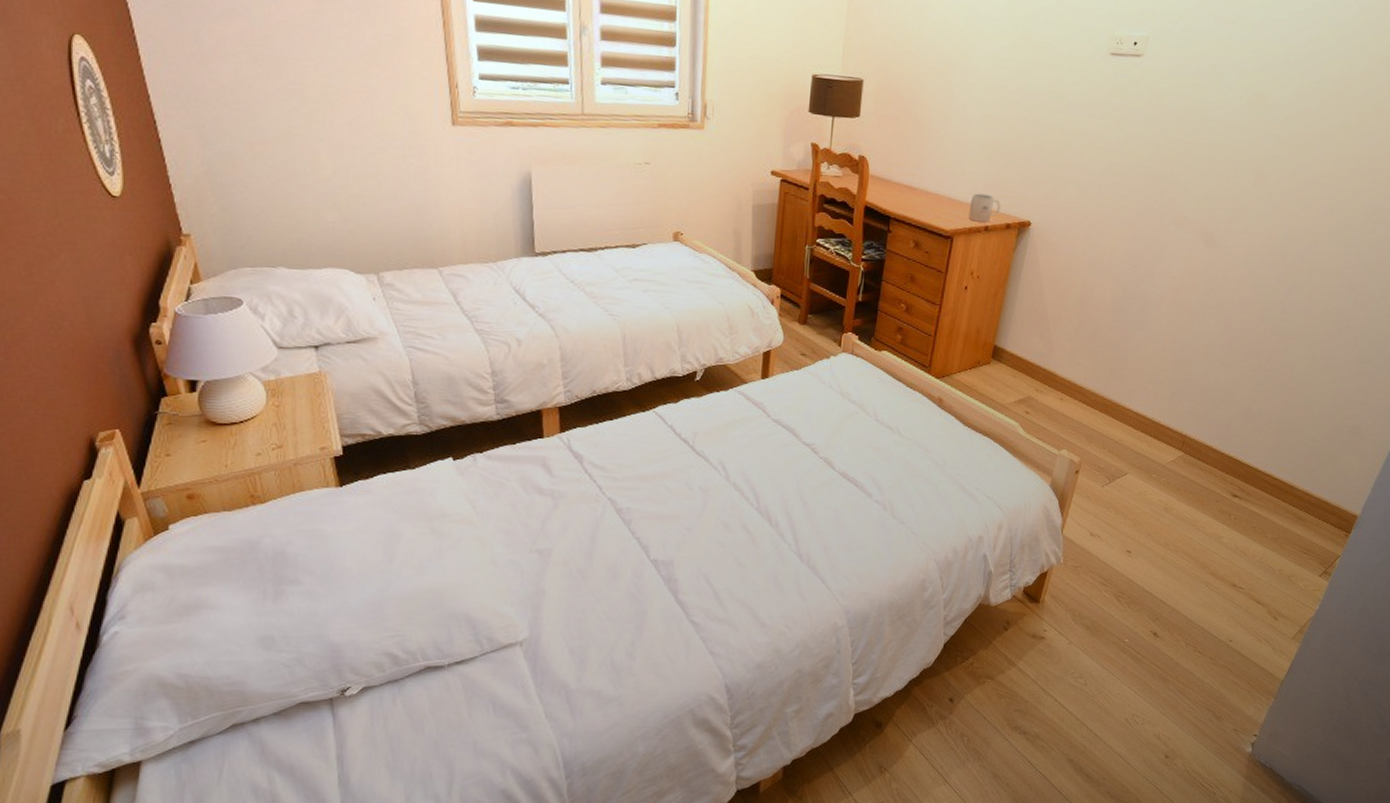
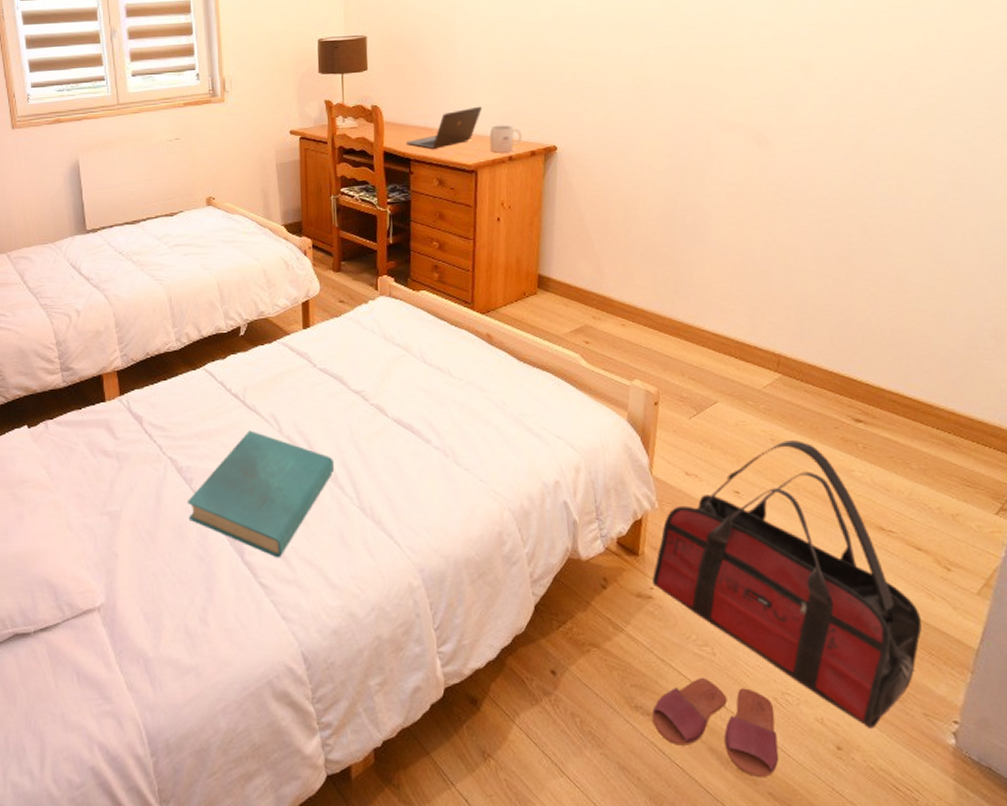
book: none [623,475,778,597] -> present [186,430,335,557]
laptop: none [887,171,968,210] -> present [405,106,483,149]
slippers: none [1027,703,1124,781] -> present [652,677,779,778]
duffel bag: none [1047,510,1249,741] -> present [652,440,923,728]

